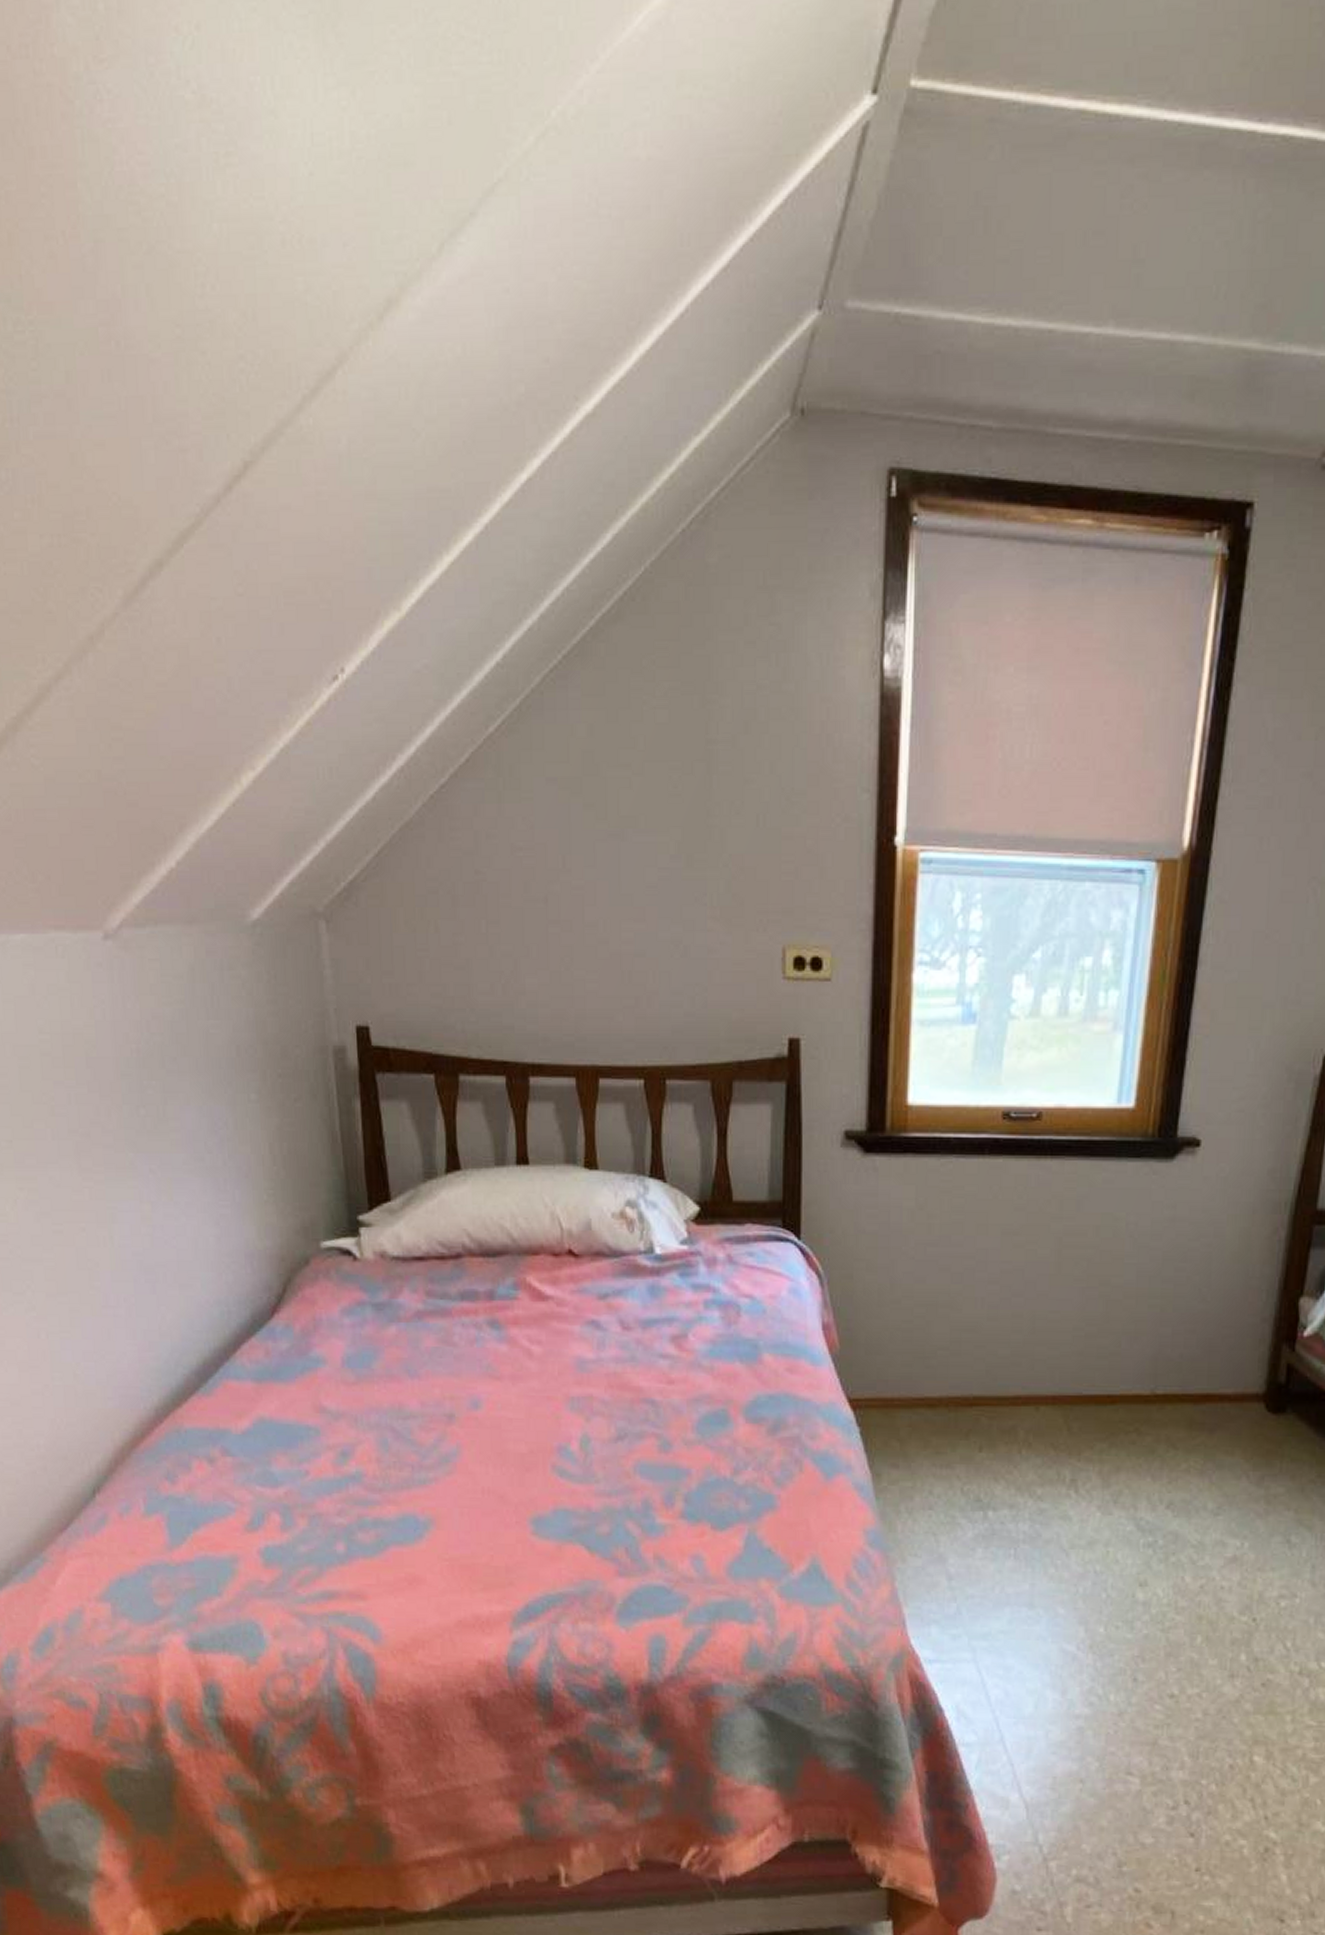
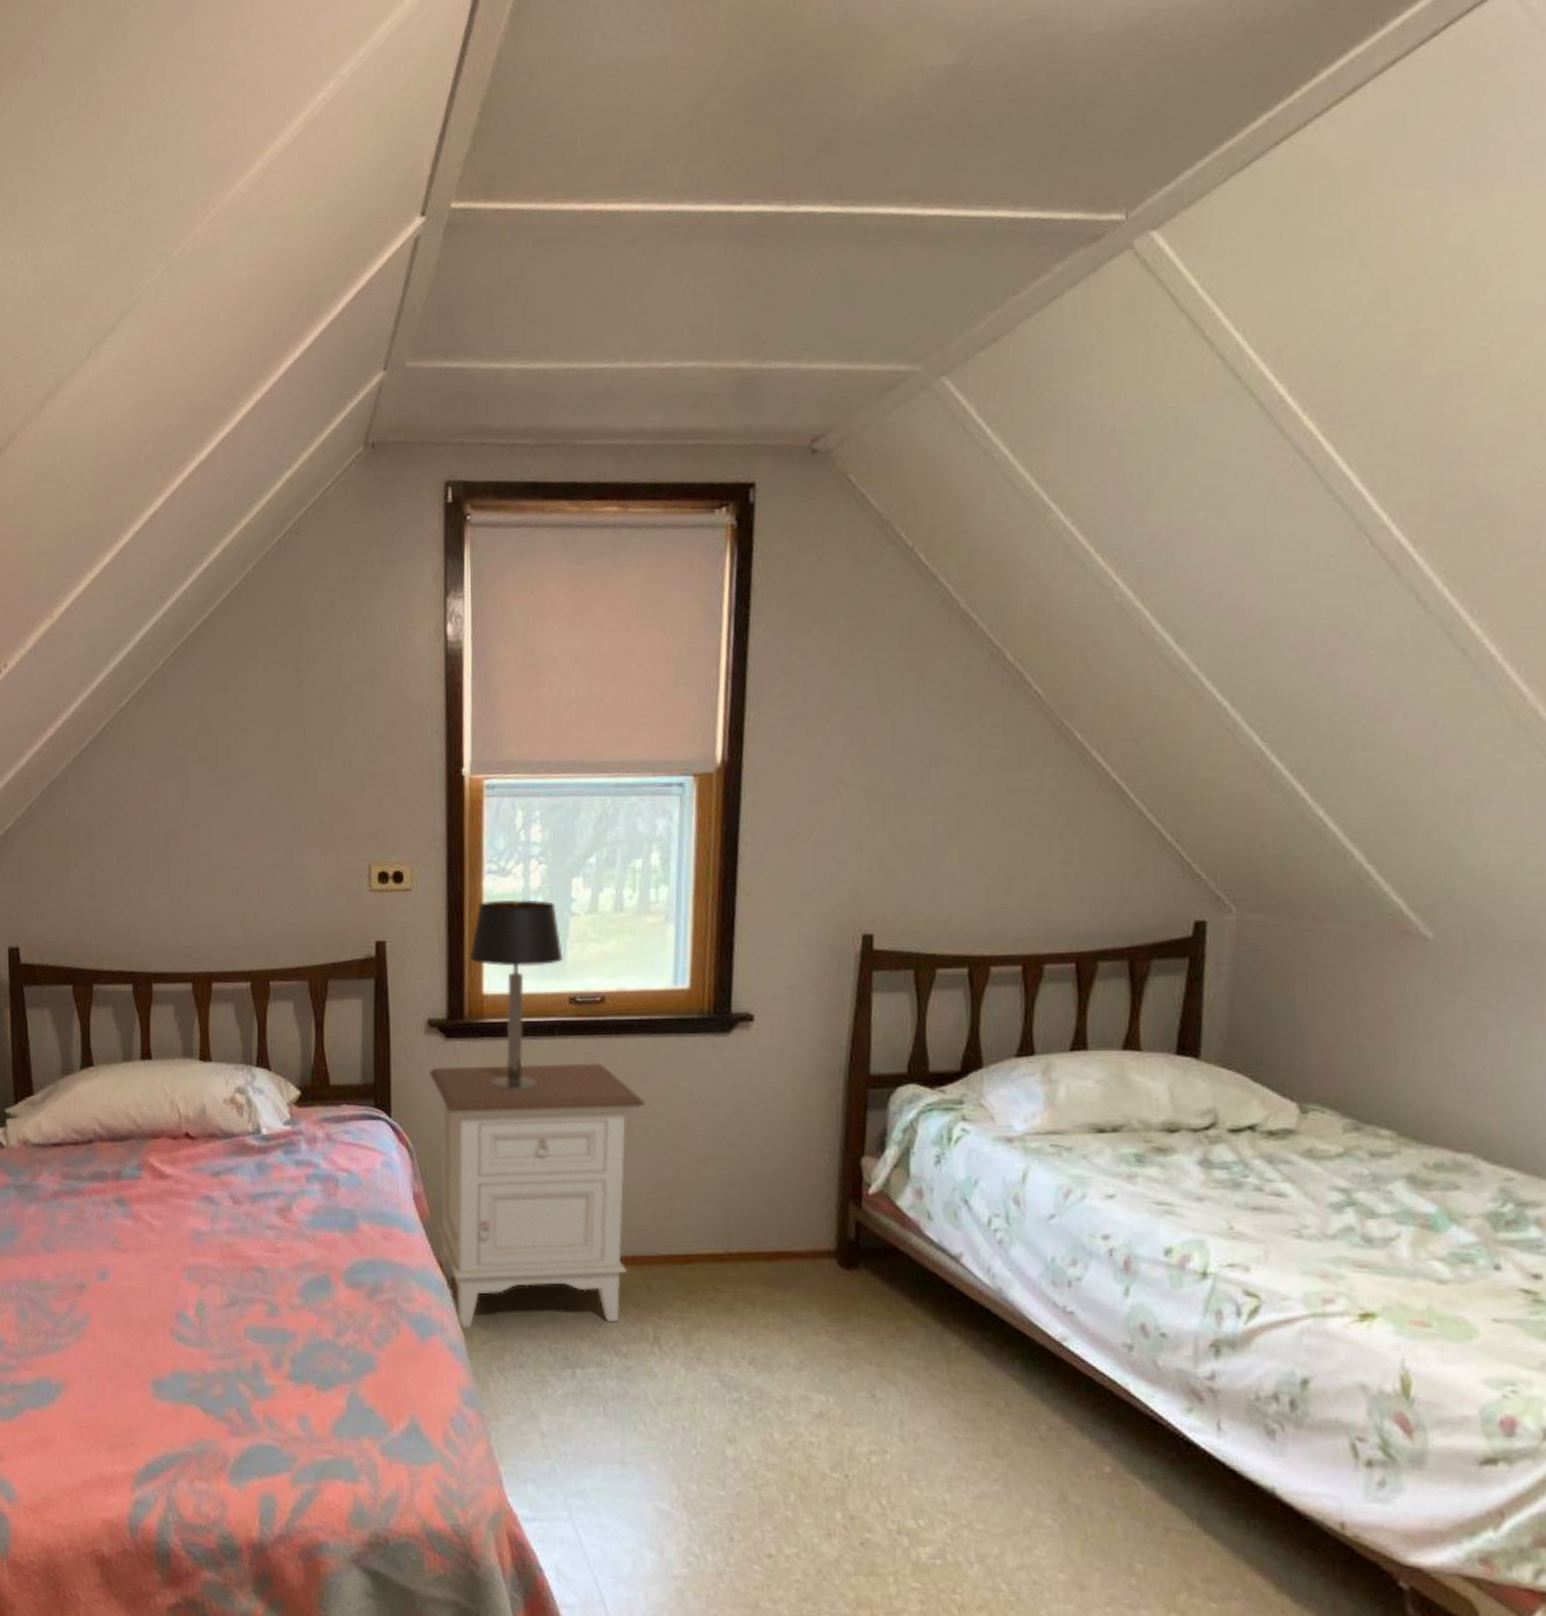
nightstand: none [845,1185,1078,1467] -> present [430,1063,646,1327]
table lamp: none [894,996,998,1214] -> present [469,899,563,1090]

